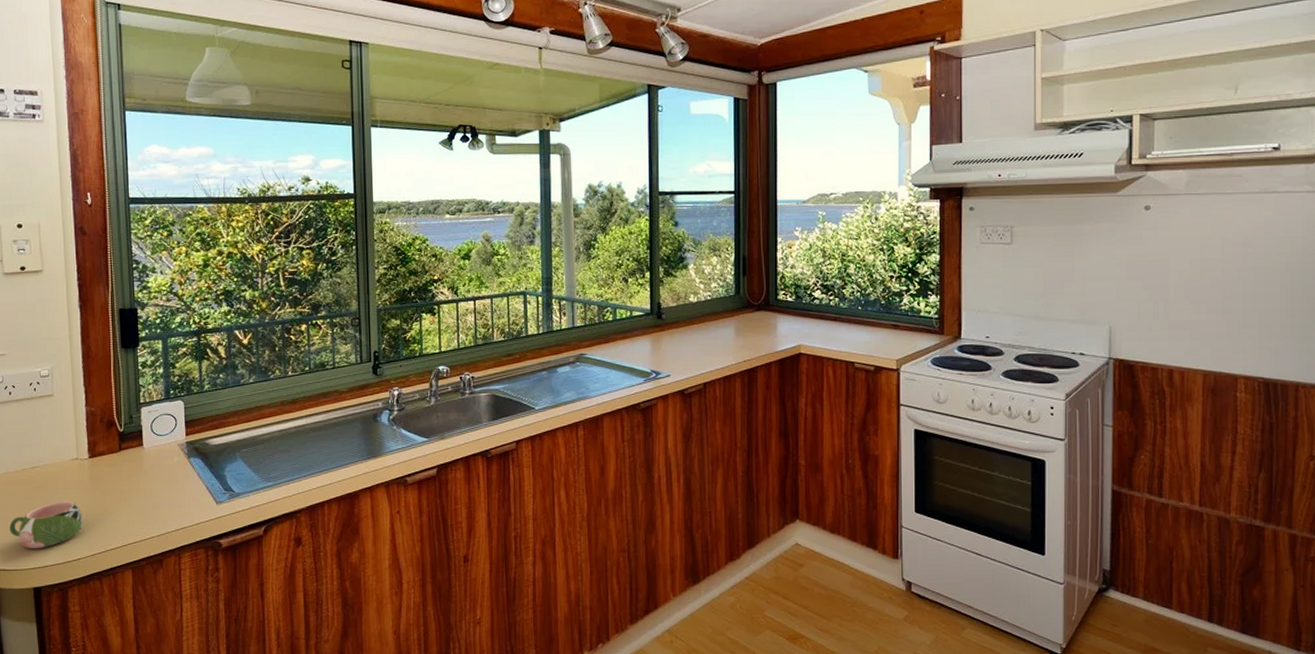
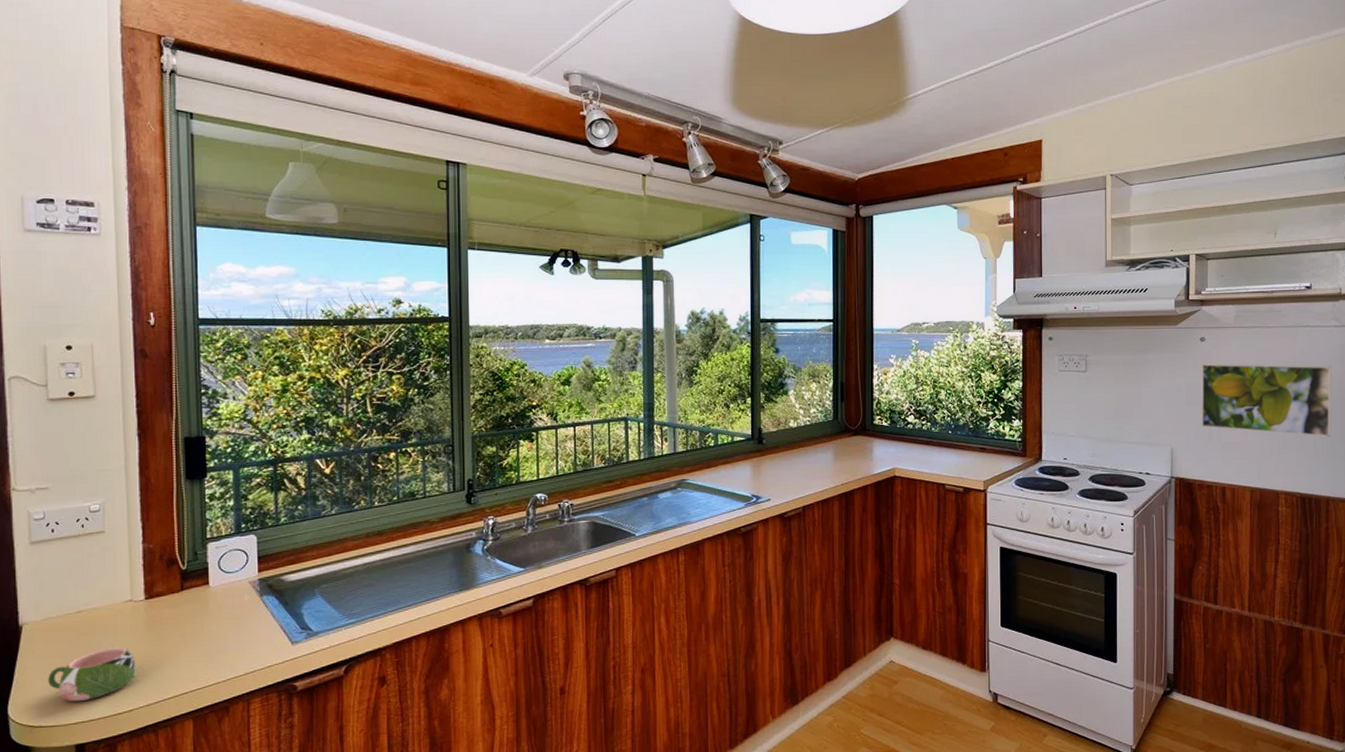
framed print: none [1145,234,1304,316] -> present [1201,363,1332,437]

